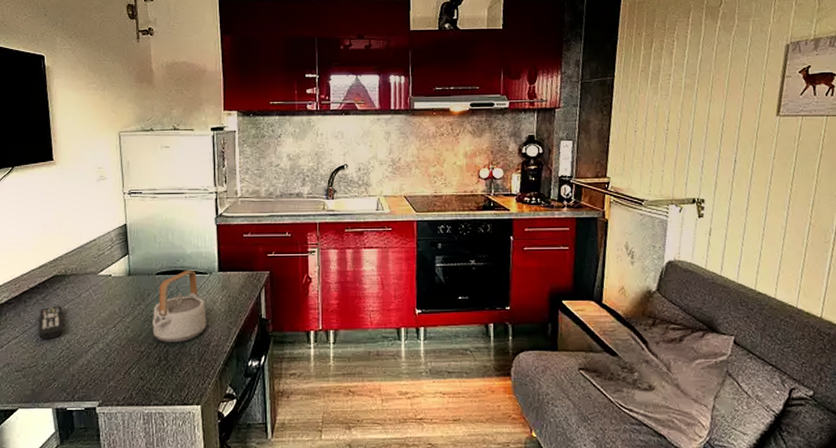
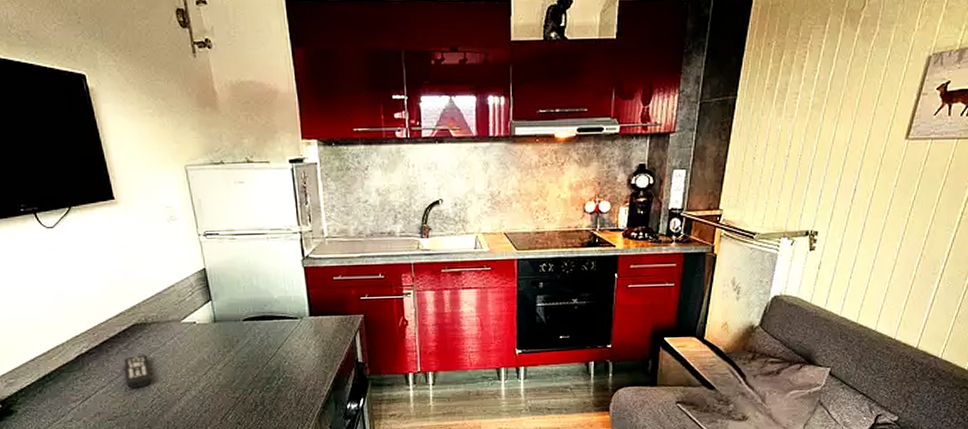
teapot: present [152,269,207,343] -> none [244,315,301,389]

